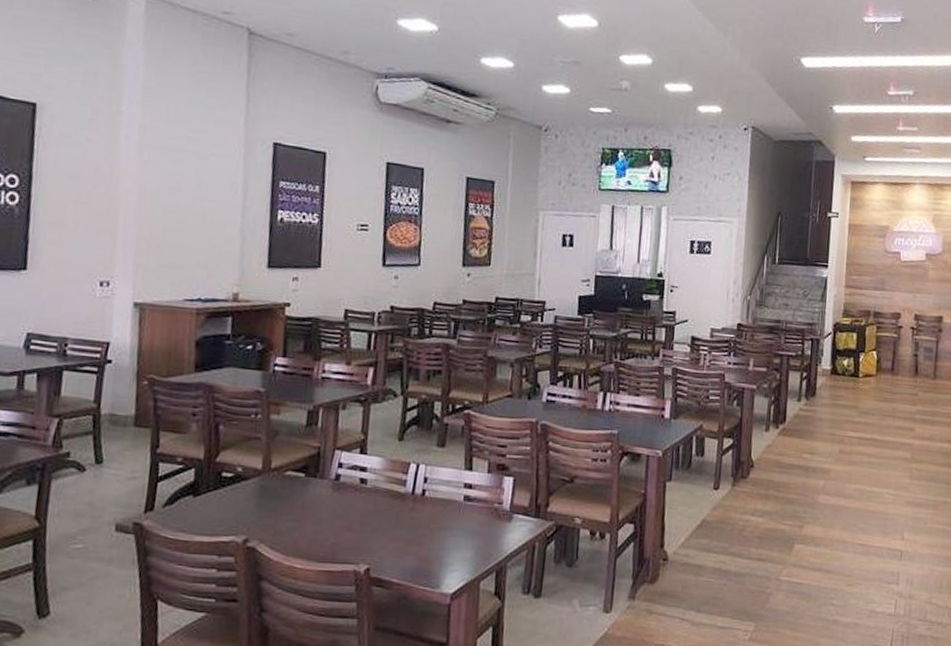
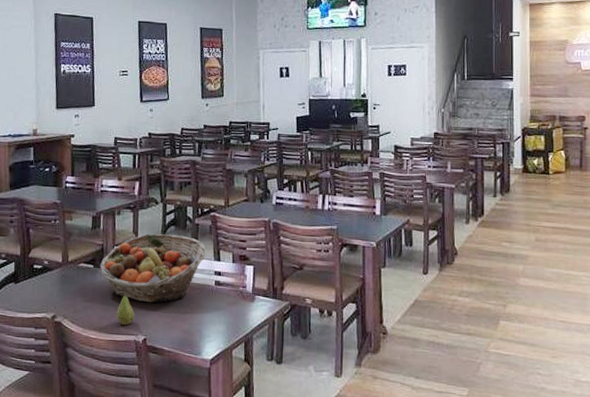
fruit basket: none [313,434,455,523] -> present [100,233,206,303]
fruit: none [332,508,357,552] -> present [116,291,135,326]

